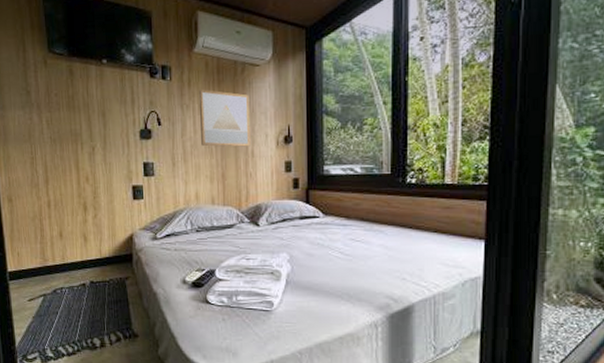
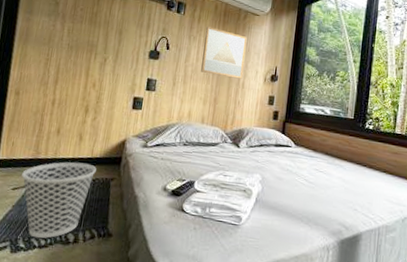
wastebasket: none [34,265,108,347] -> present [22,162,96,239]

